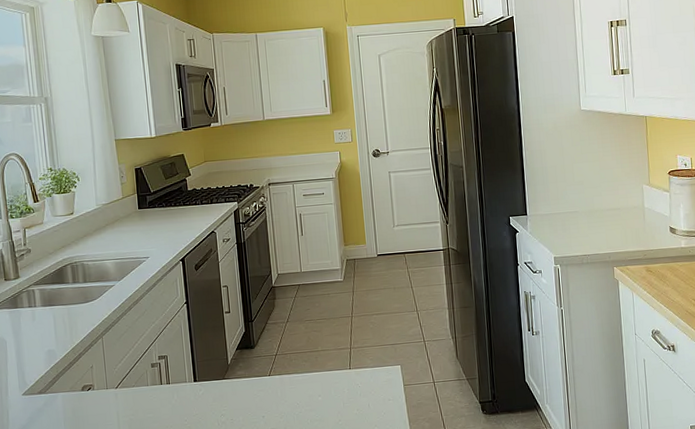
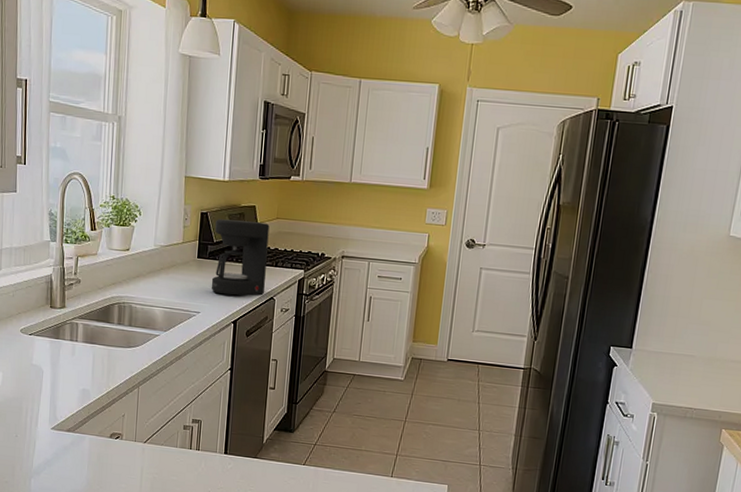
coffee maker: none [150,167,205,237] -> present [211,219,270,296]

